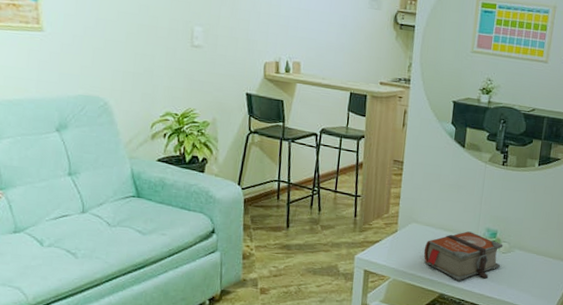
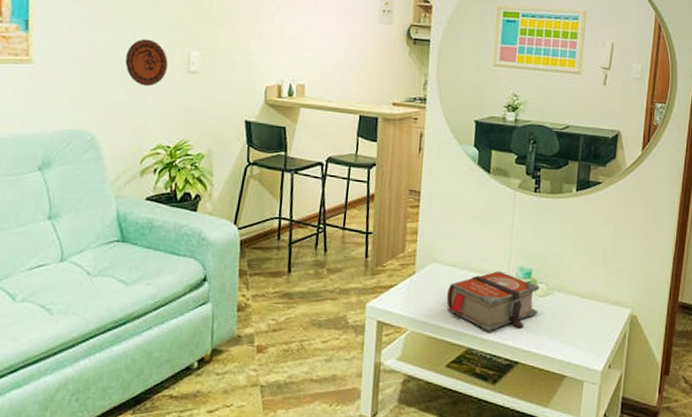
decorative plate: none [132,12,173,58] -> present [125,39,168,86]

